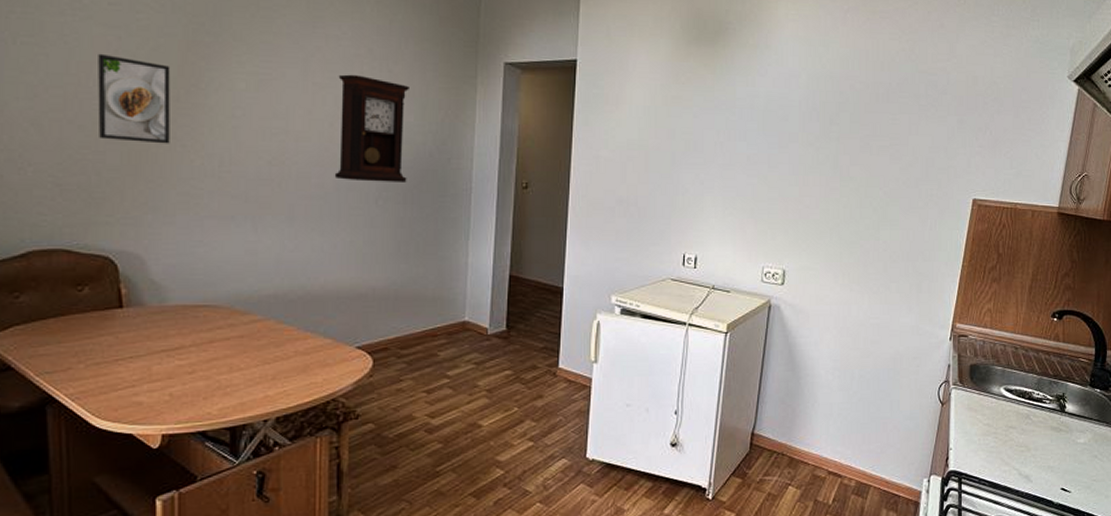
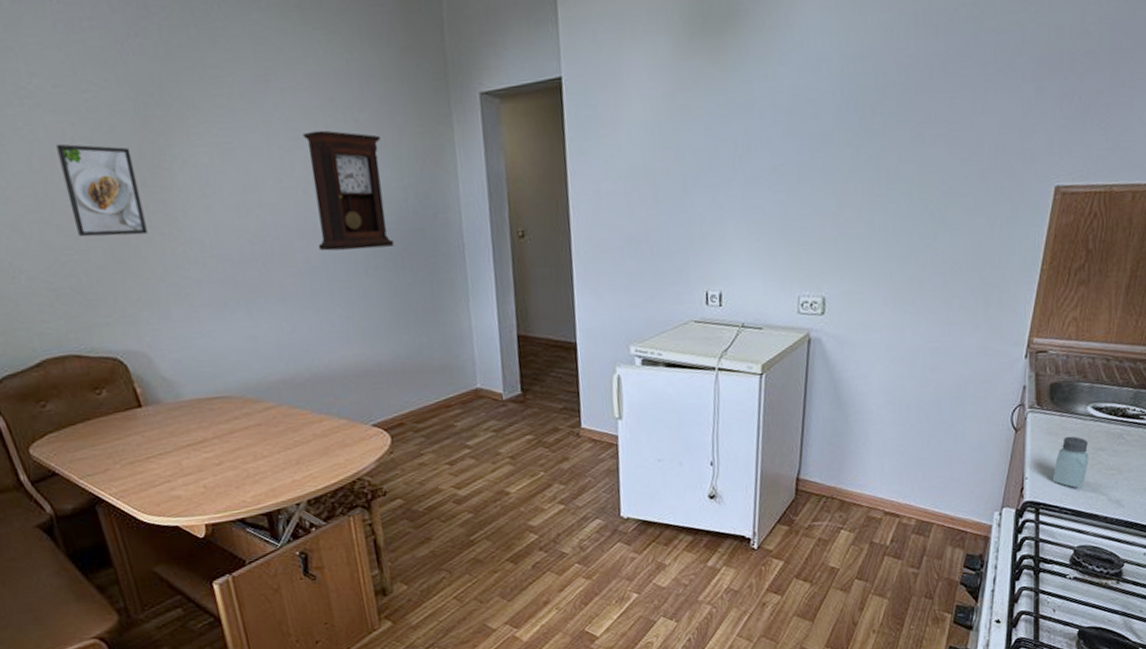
saltshaker: none [972,413,1003,462] -> present [1052,436,1089,489]

